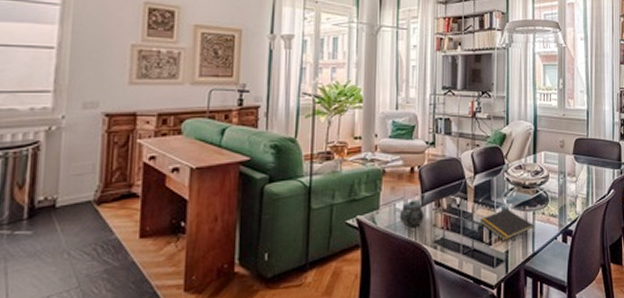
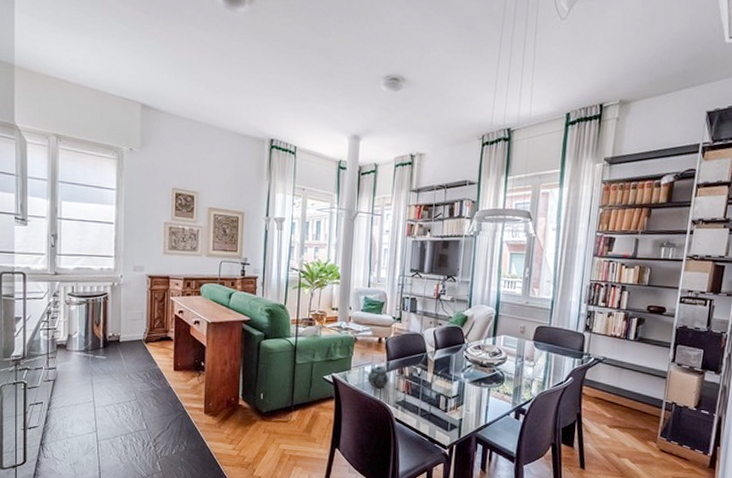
notepad: present [480,208,534,241] -> none [437,382,488,410]

